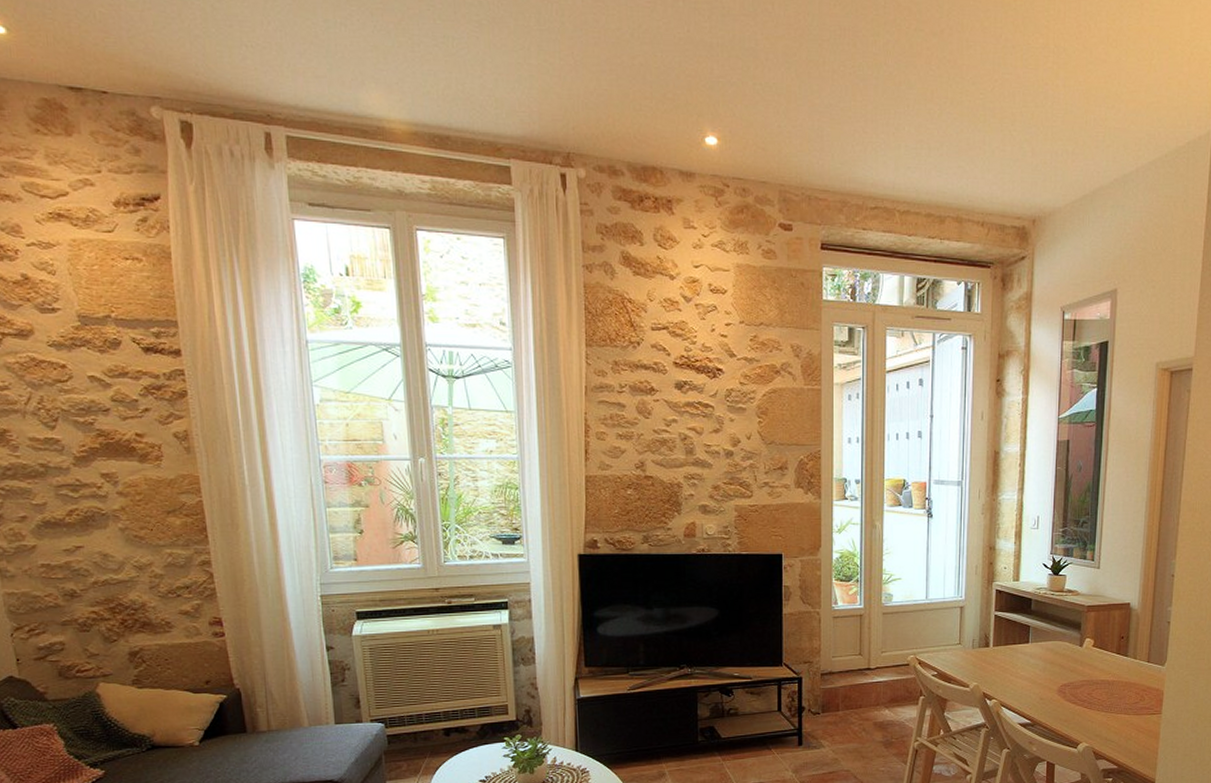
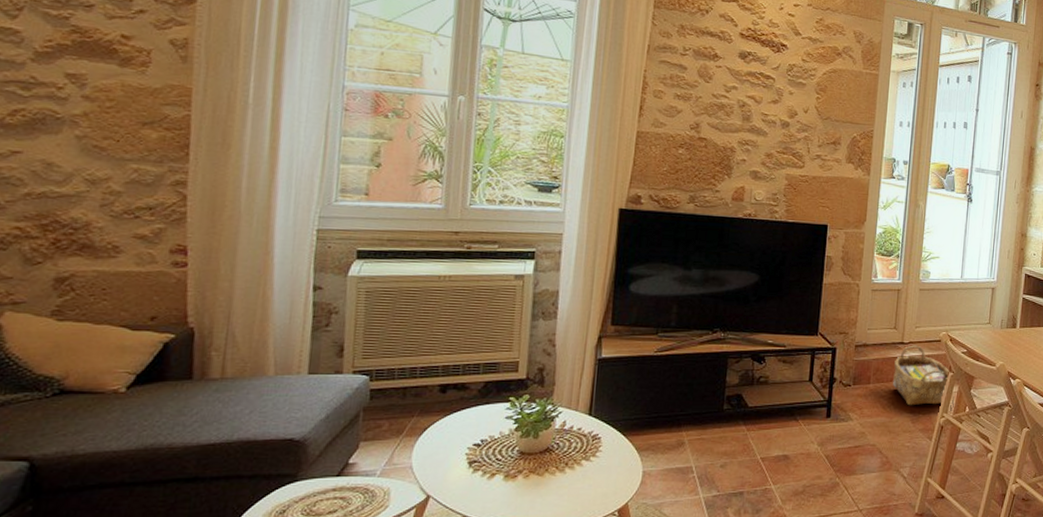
woven basket: none [862,670,923,731] -> present [893,345,951,406]

